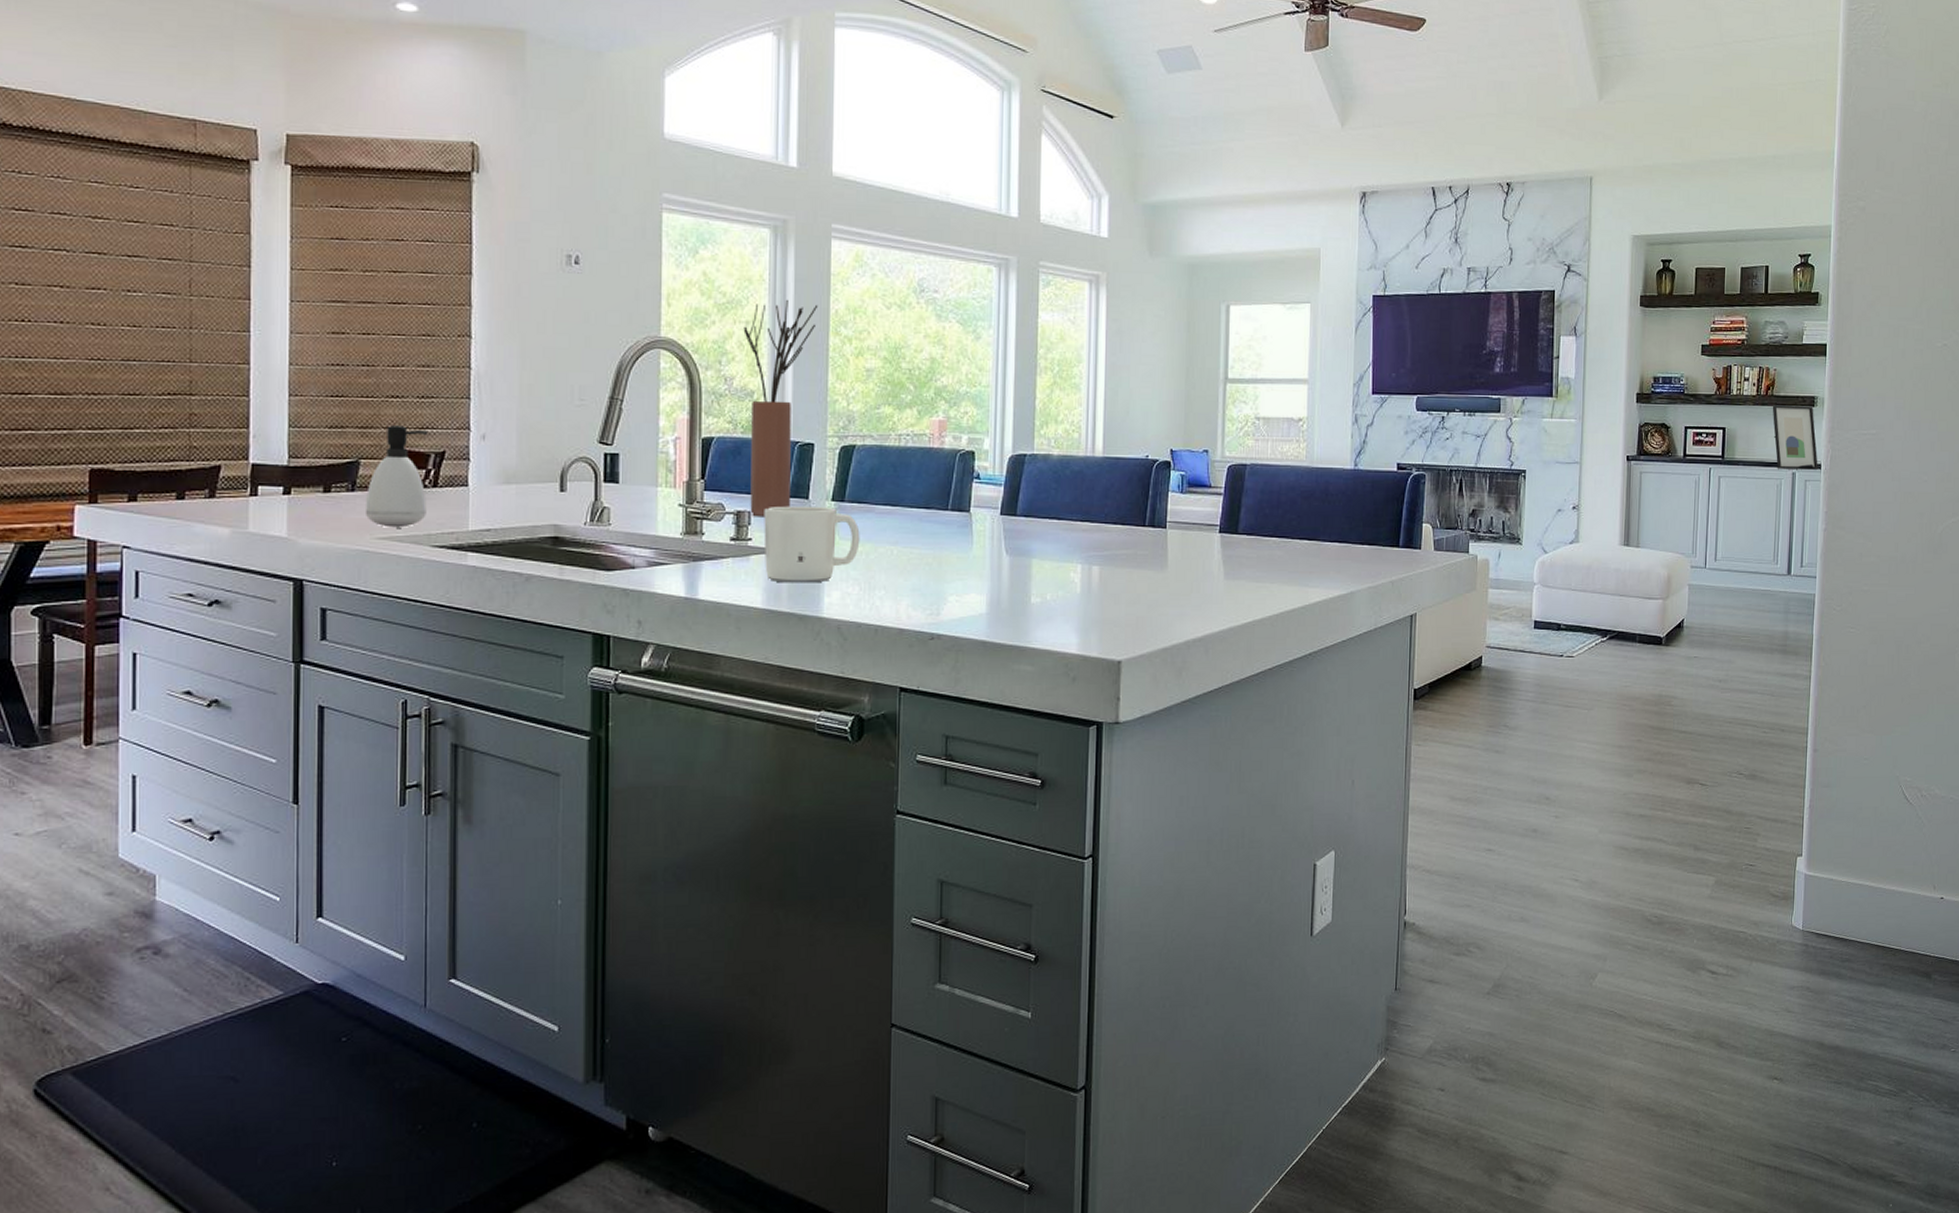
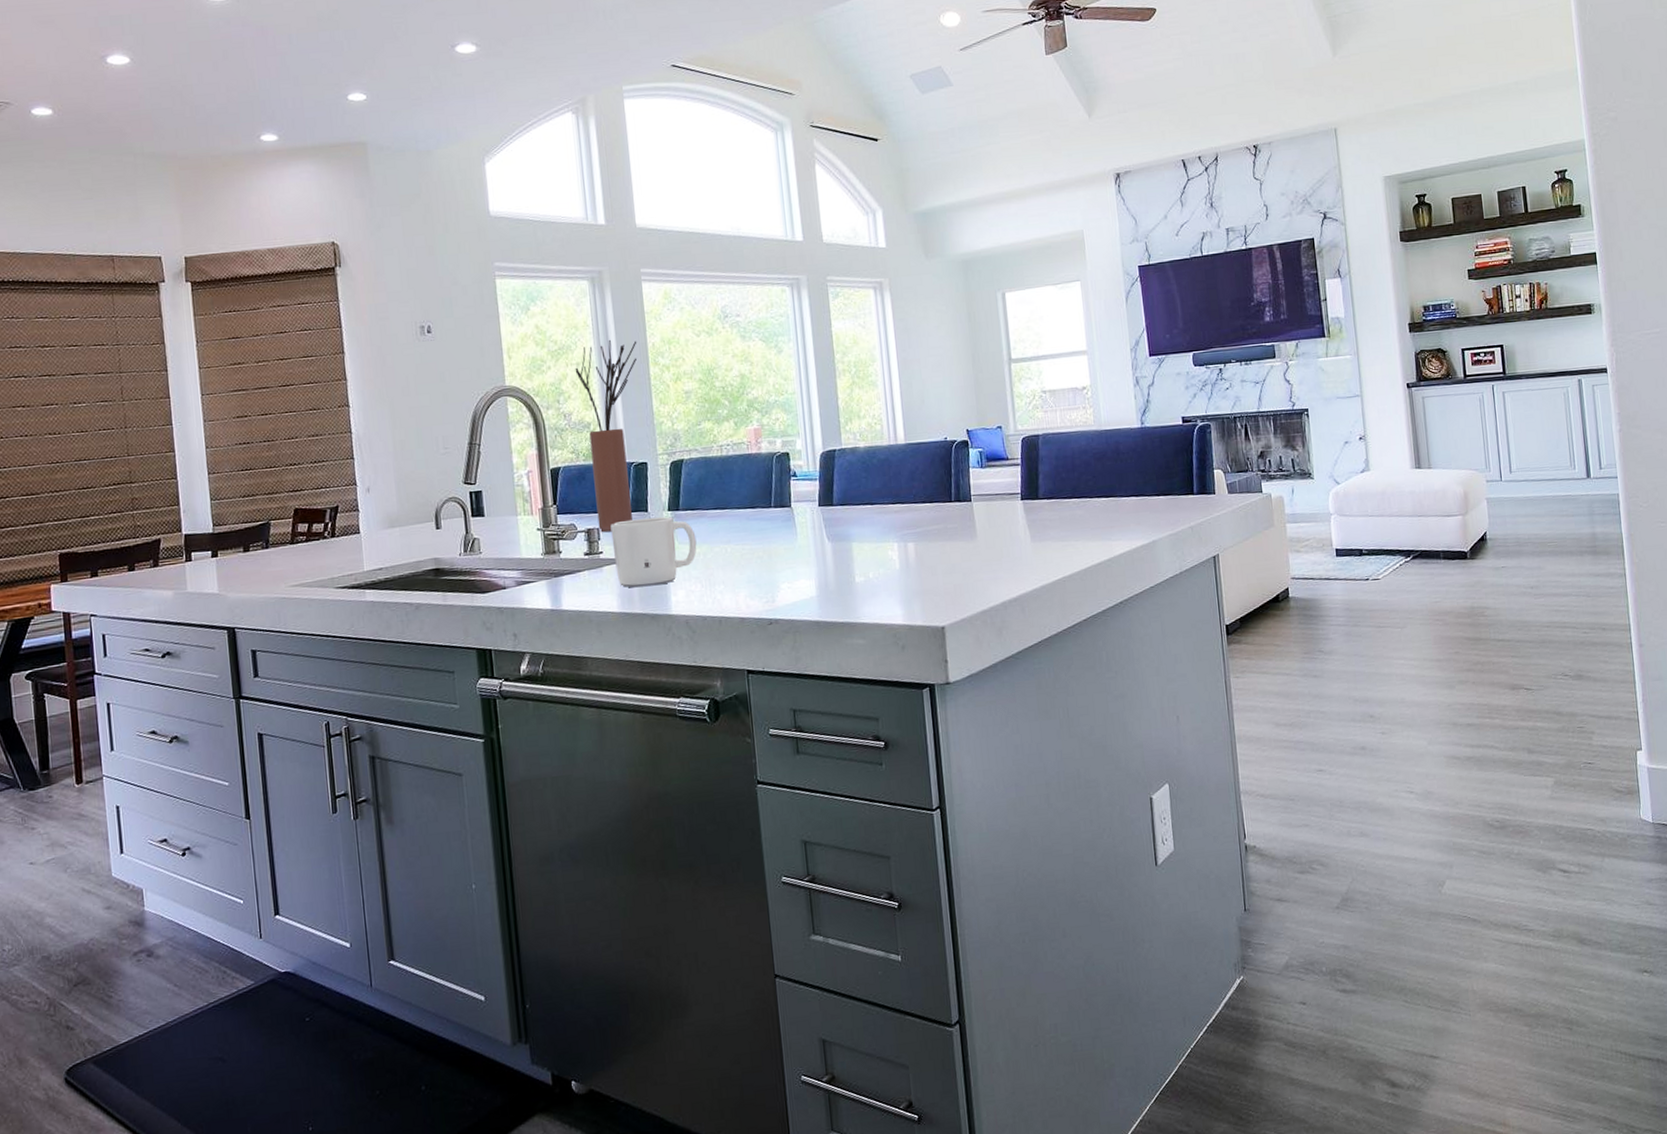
soap dispenser: present [364,425,429,528] -> none [278,488,329,576]
picture frame: present [1772,405,1818,471] -> none [1548,314,1604,378]

